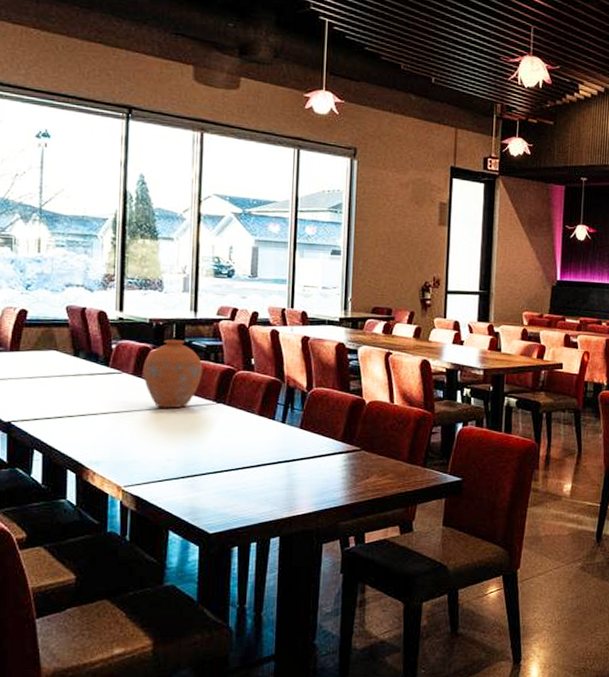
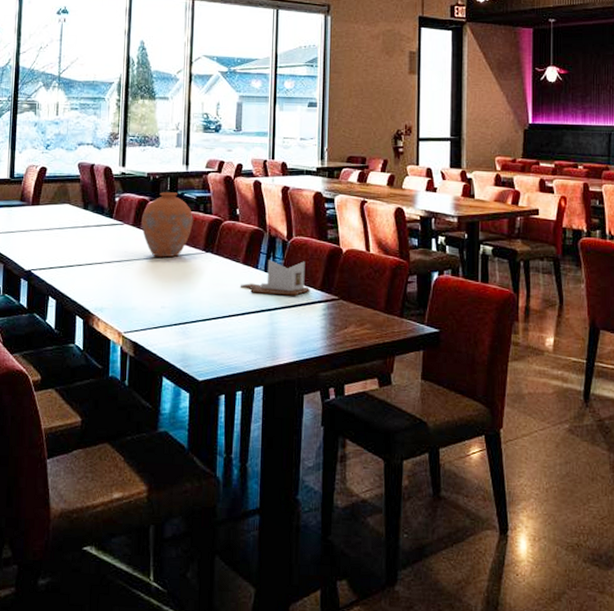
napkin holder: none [254,411,331,447] -> present [240,260,311,296]

